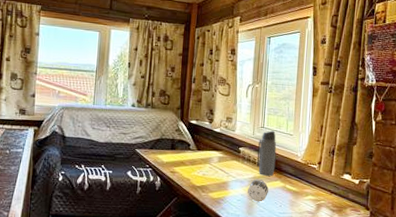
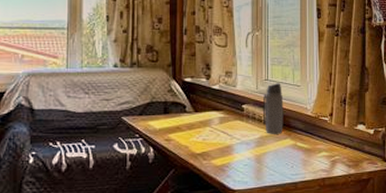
alarm clock: present [247,178,269,202] -> none [254,138,279,165]

